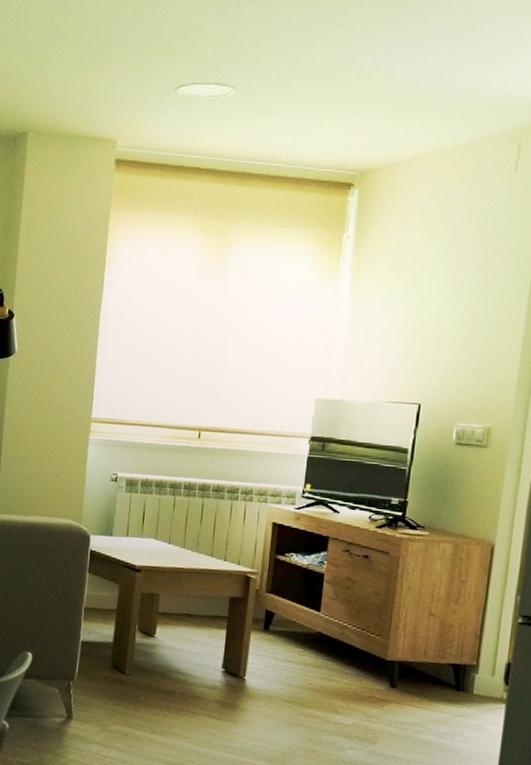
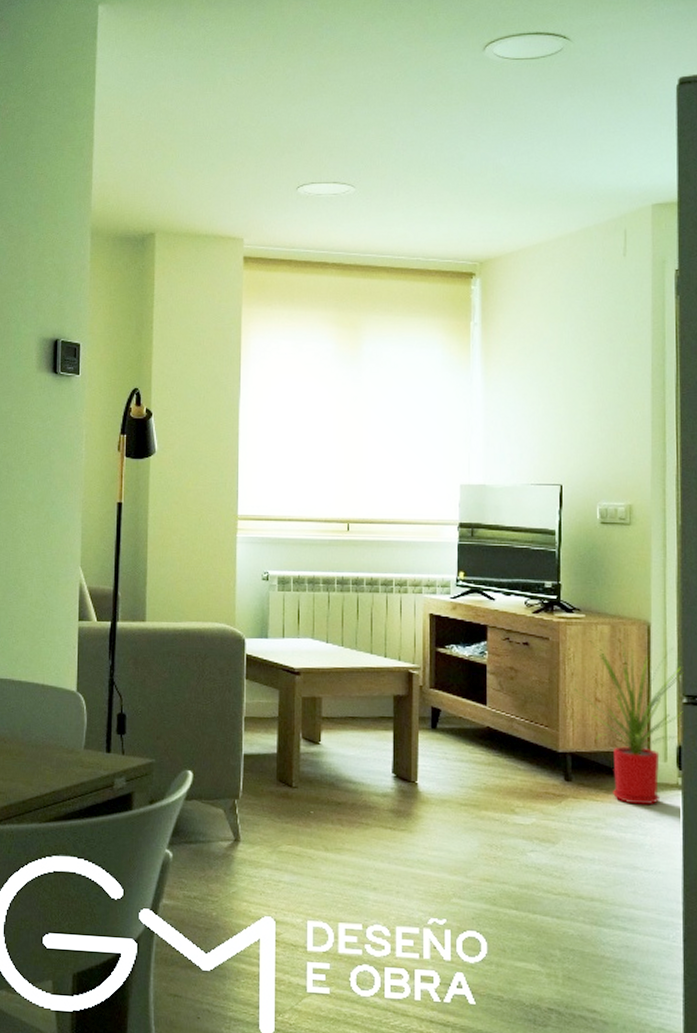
house plant: none [410,557,523,716] -> present [575,640,684,805]

